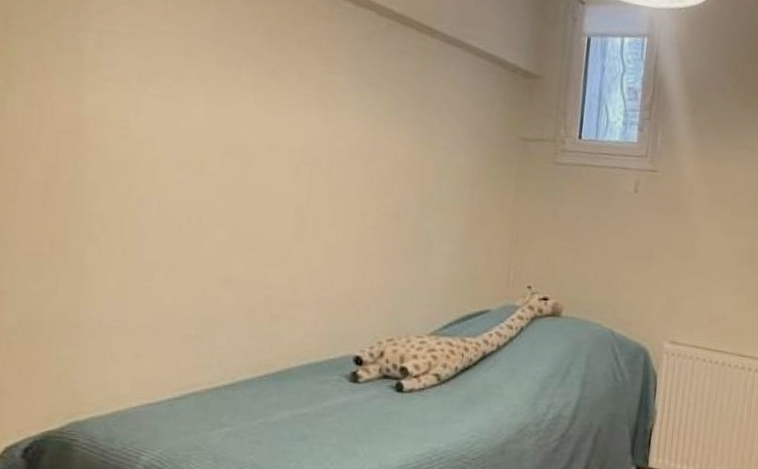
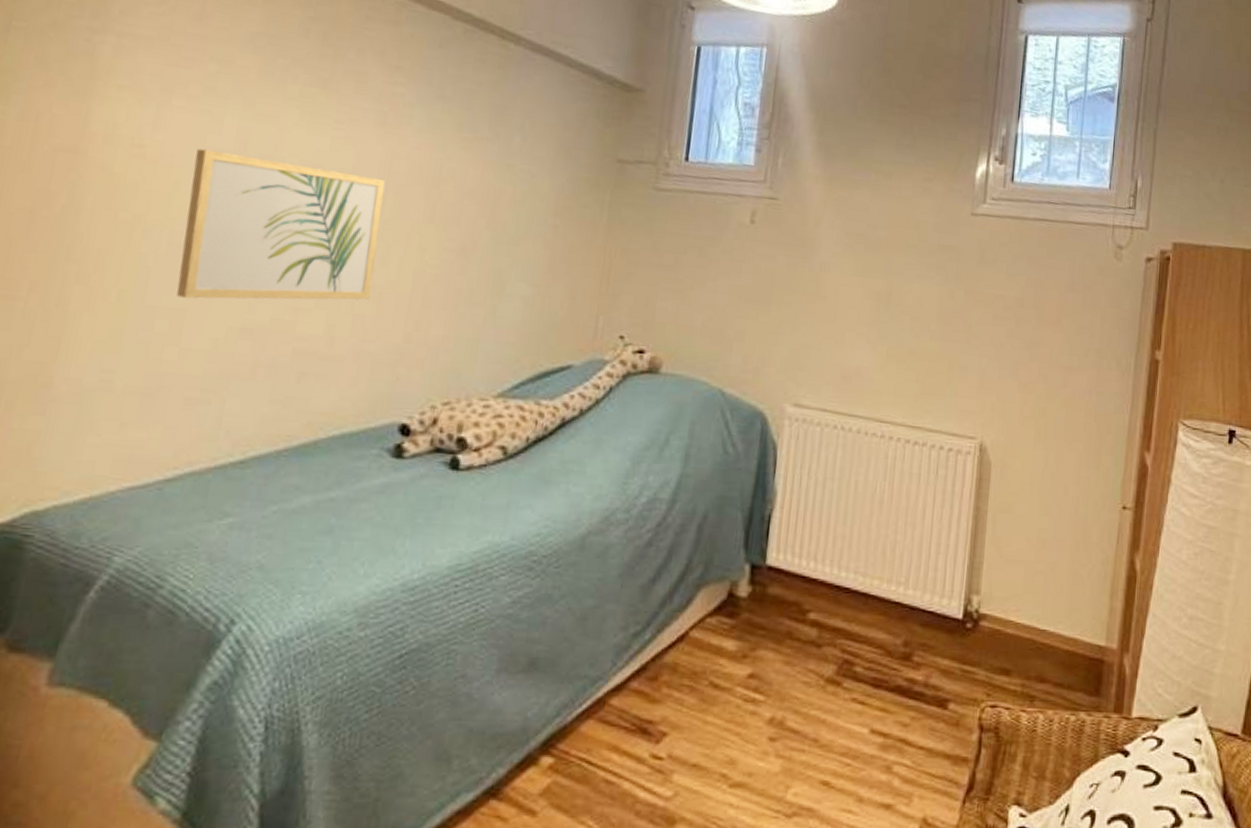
wall art: none [168,130,330,257] -> present [177,148,385,300]

